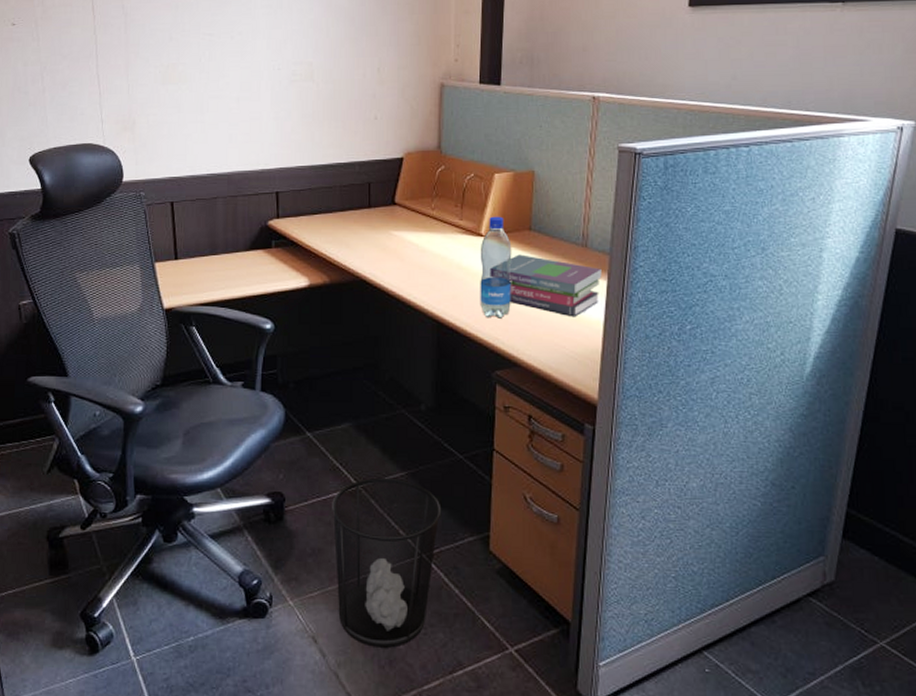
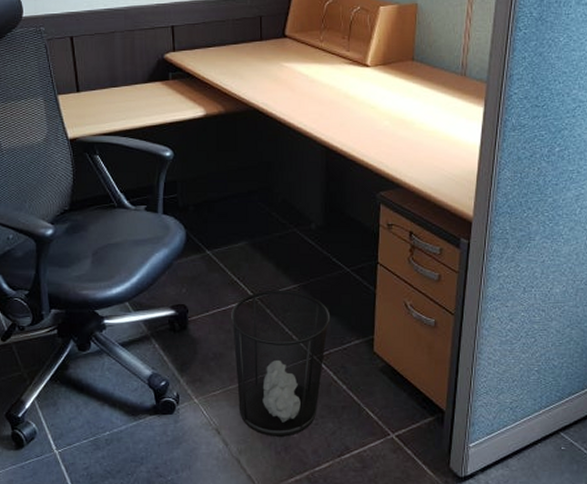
bottle: present [480,216,512,318] -> none [365,47,396,144]
books: present [508,254,602,317] -> none [392,83,479,142]

